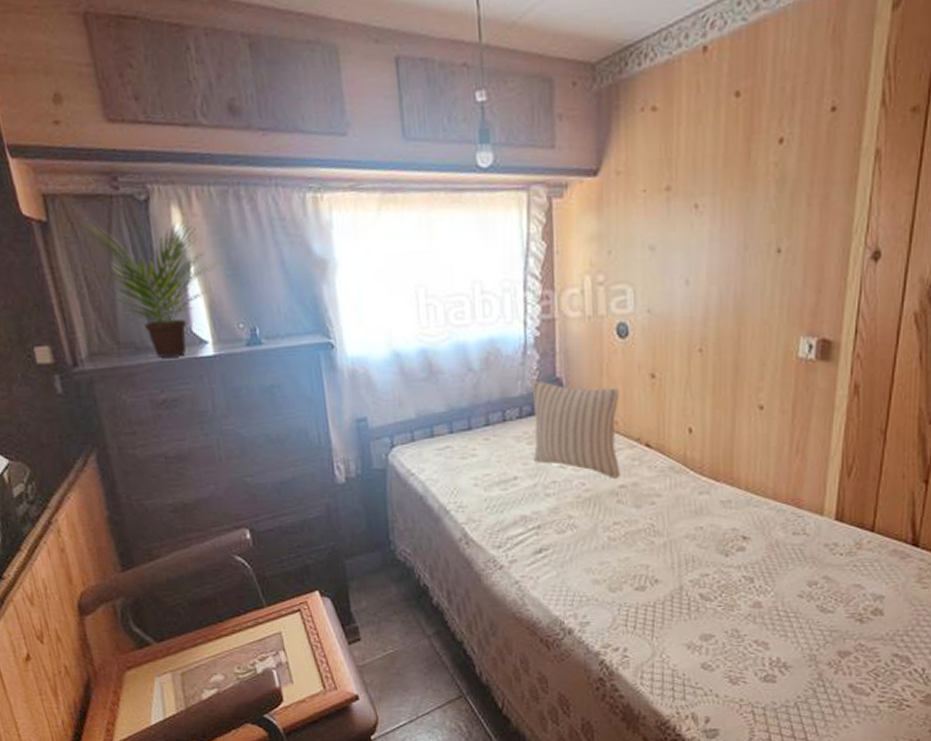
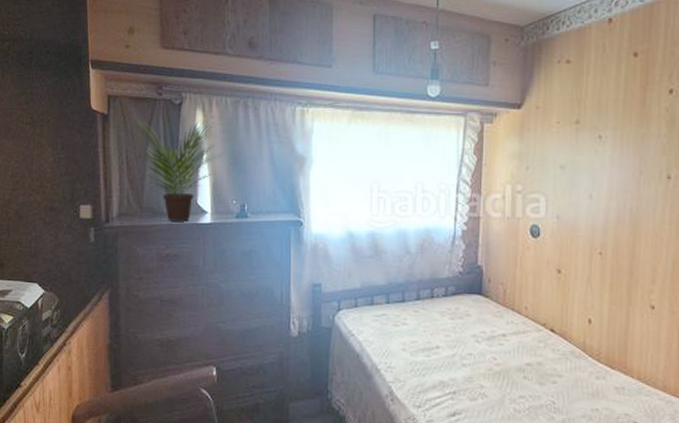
pillow: present [531,380,621,479] -> none [454,266,530,357]

